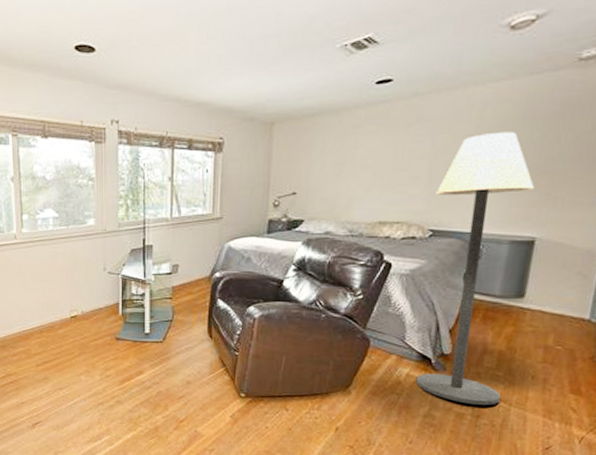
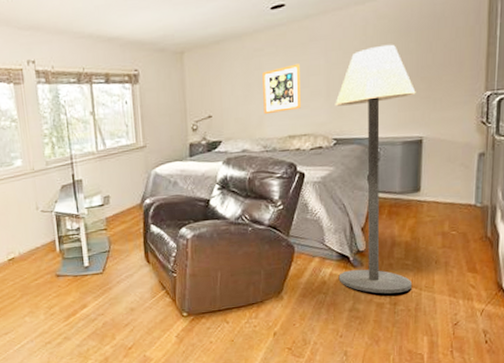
wall art: none [354,145,401,197] -> present [262,63,302,115]

